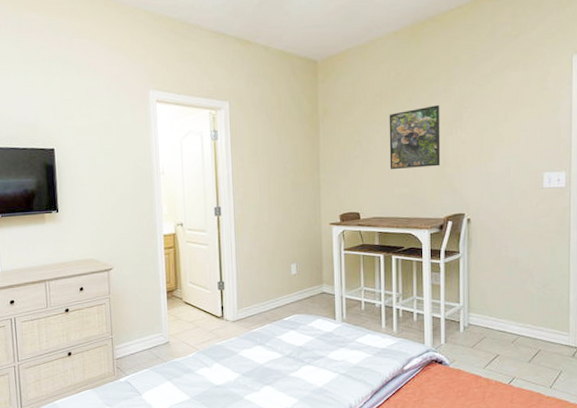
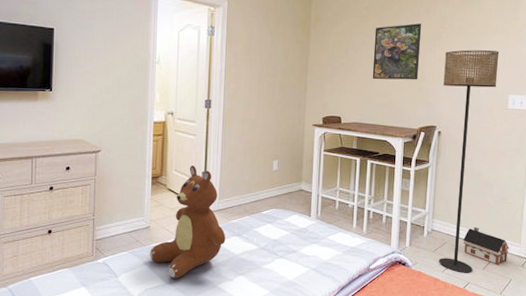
teddy bear: none [171,276,248,393] -> present [149,166,226,279]
floor lamp: none [469,126,529,368] -> present [439,50,499,273]
toy house: none [504,317,557,357] -> present [463,226,509,265]

